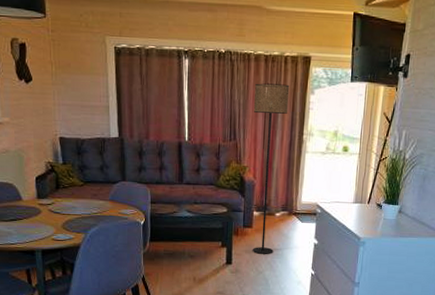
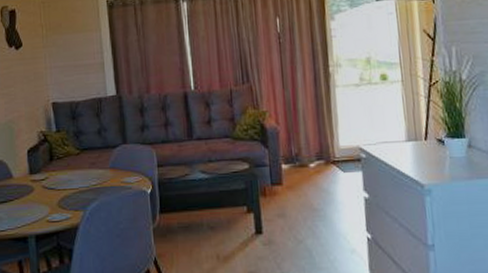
floor lamp: present [252,83,290,254] -> none [265,13,313,217]

